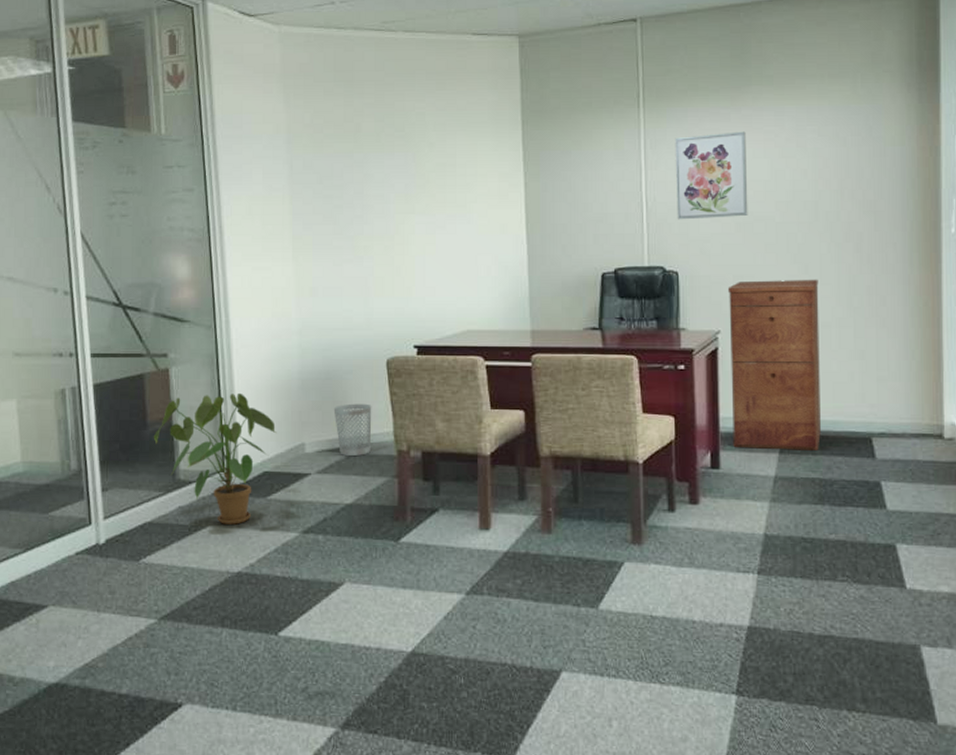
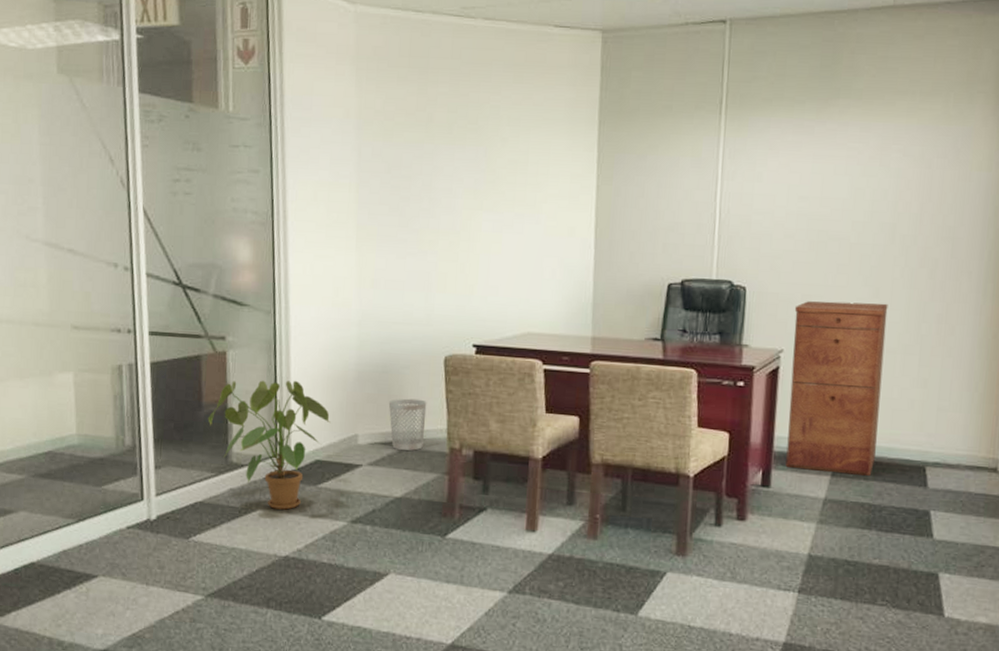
wall art: present [675,131,748,220] -> none [749,146,829,235]

